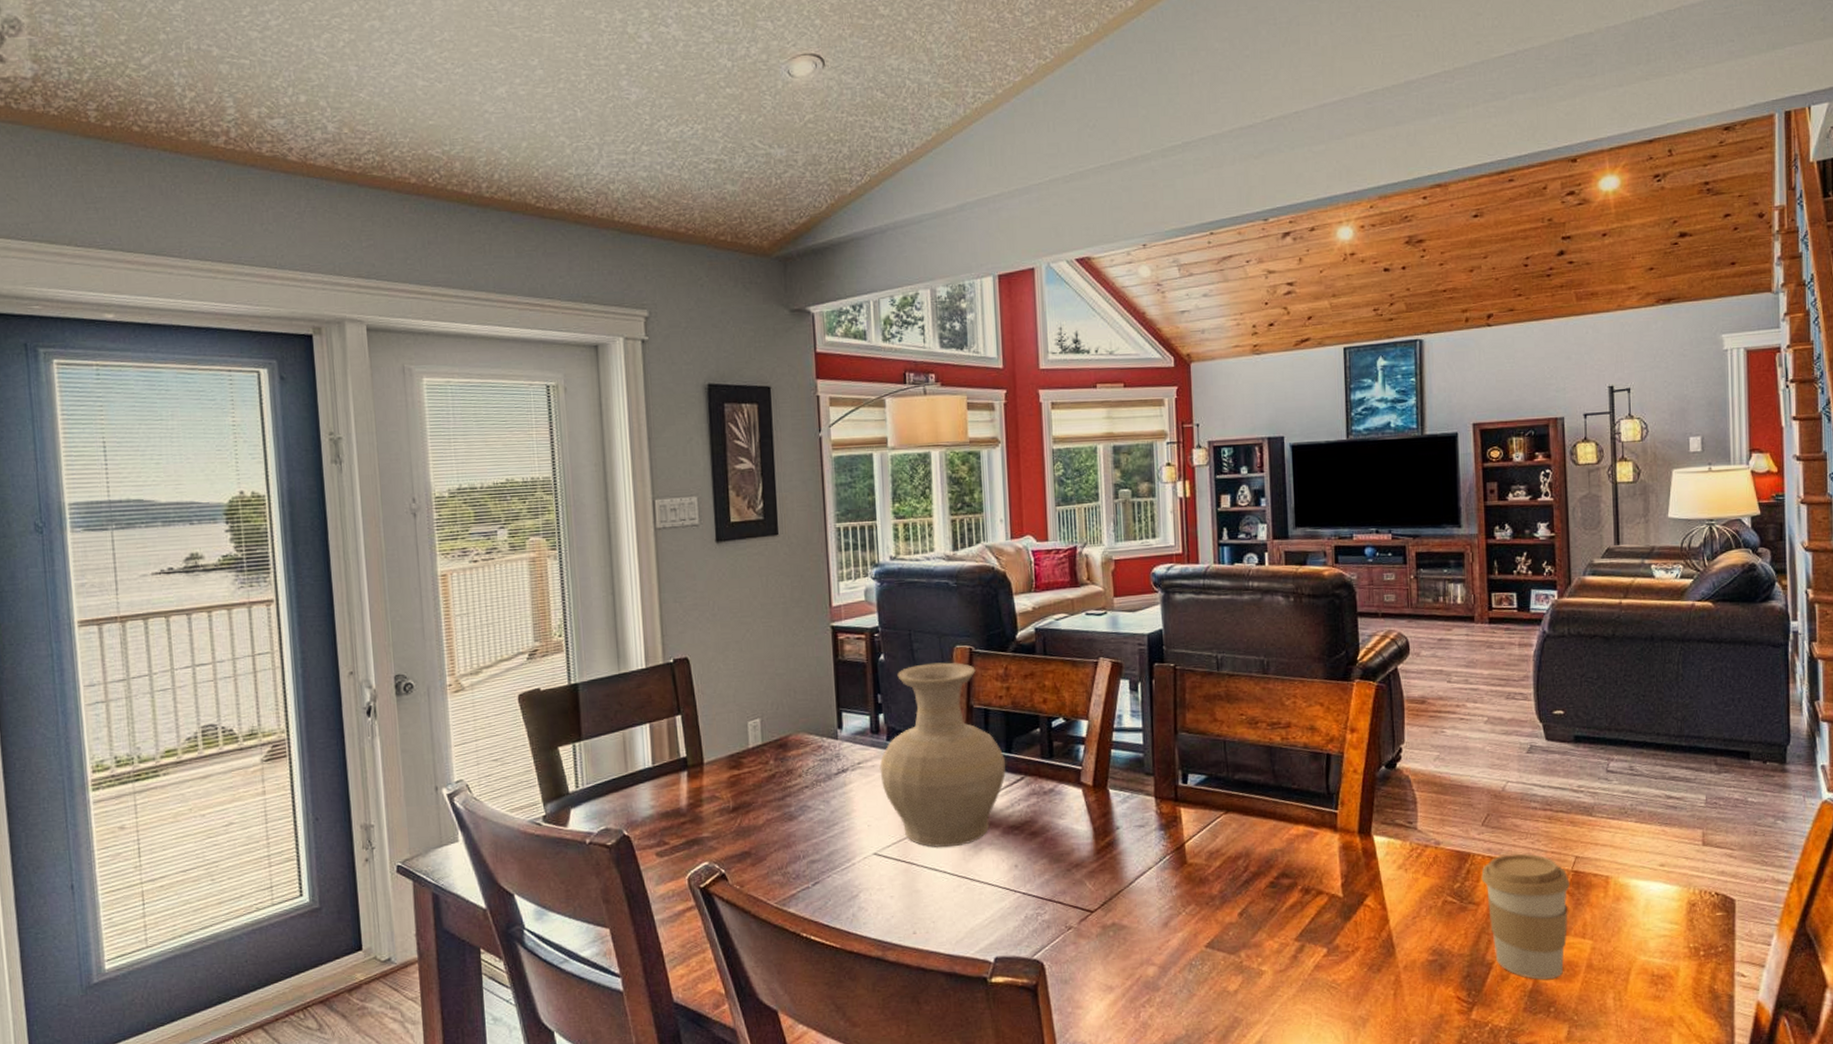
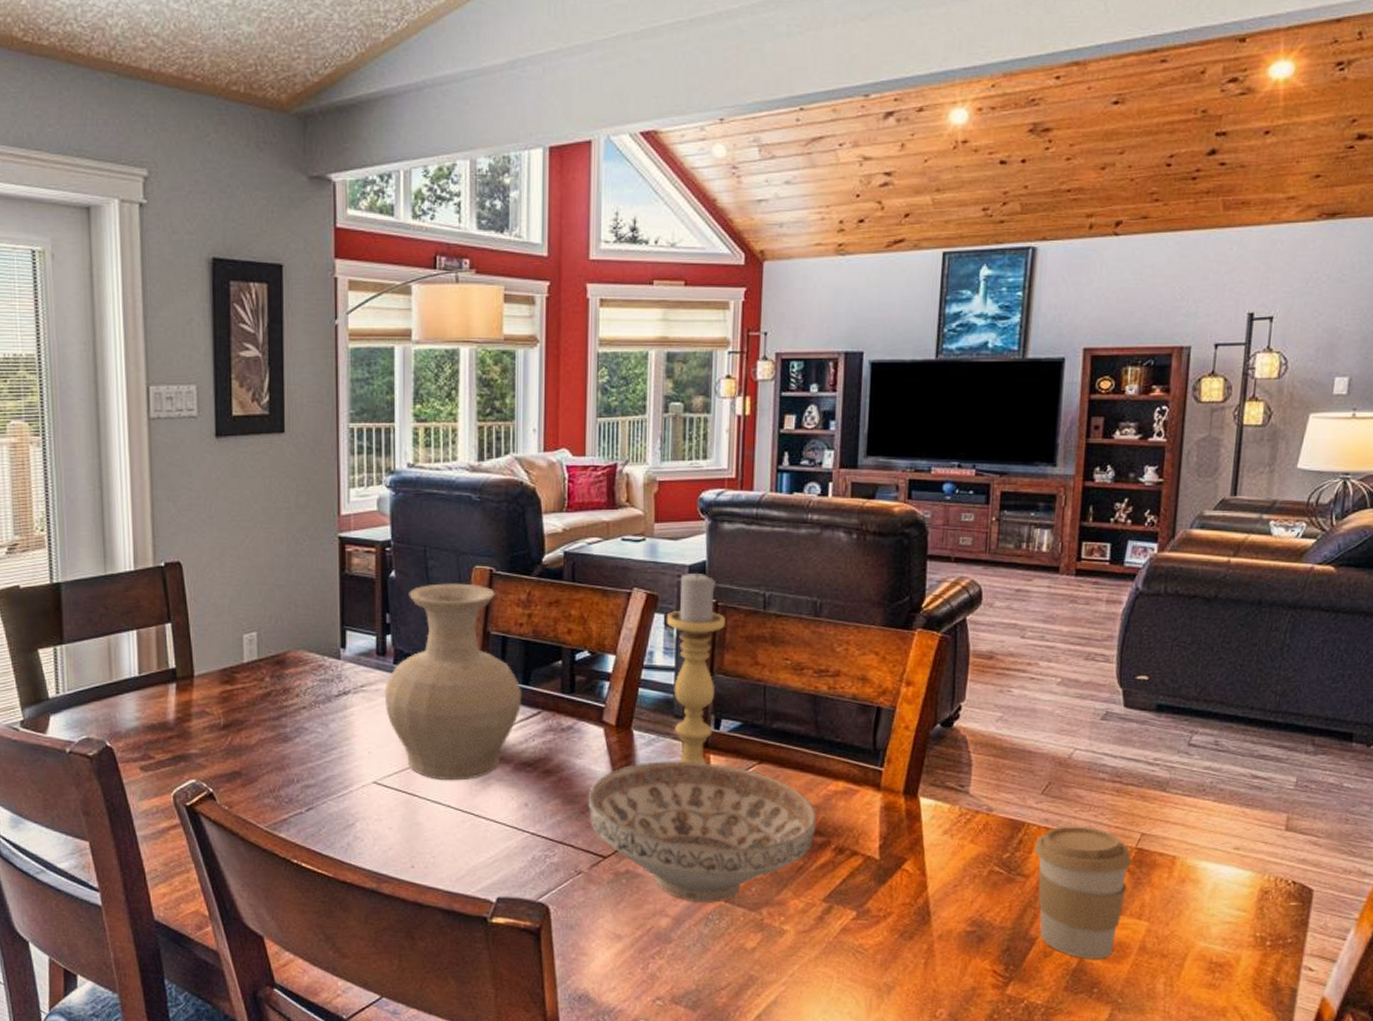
decorative bowl: none [1072,815,1283,950] -> present [587,761,817,903]
candle holder: none [1131,639,1184,817] -> present [666,571,725,764]

